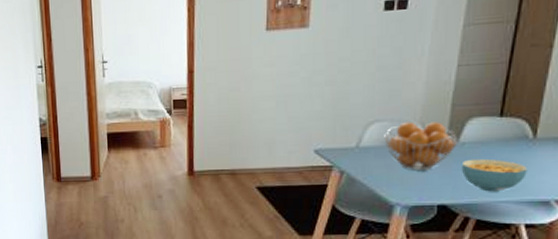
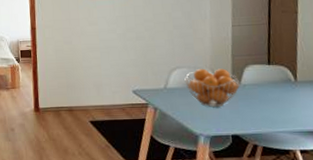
cereal bowl: present [461,158,528,192] -> none [245,97,295,124]

